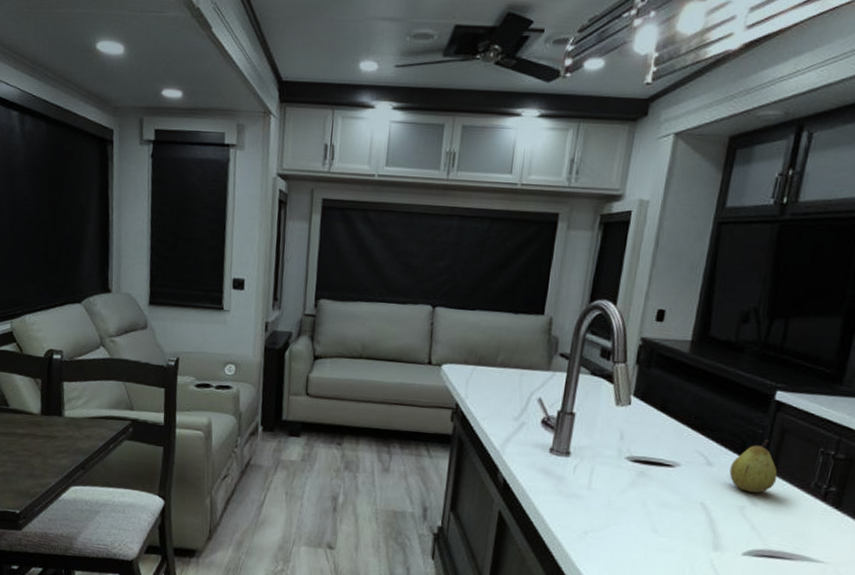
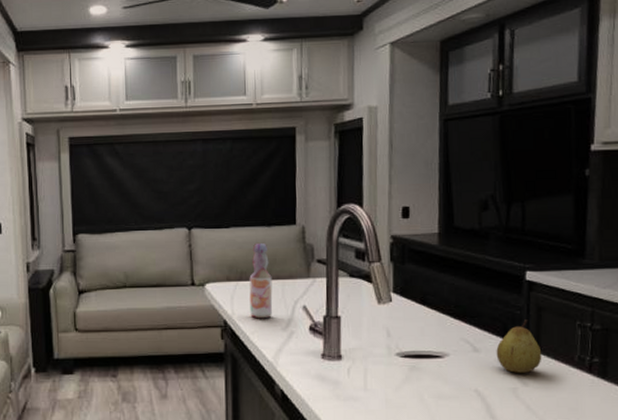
bottle: none [483,329,512,407] -> present [249,242,273,319]

